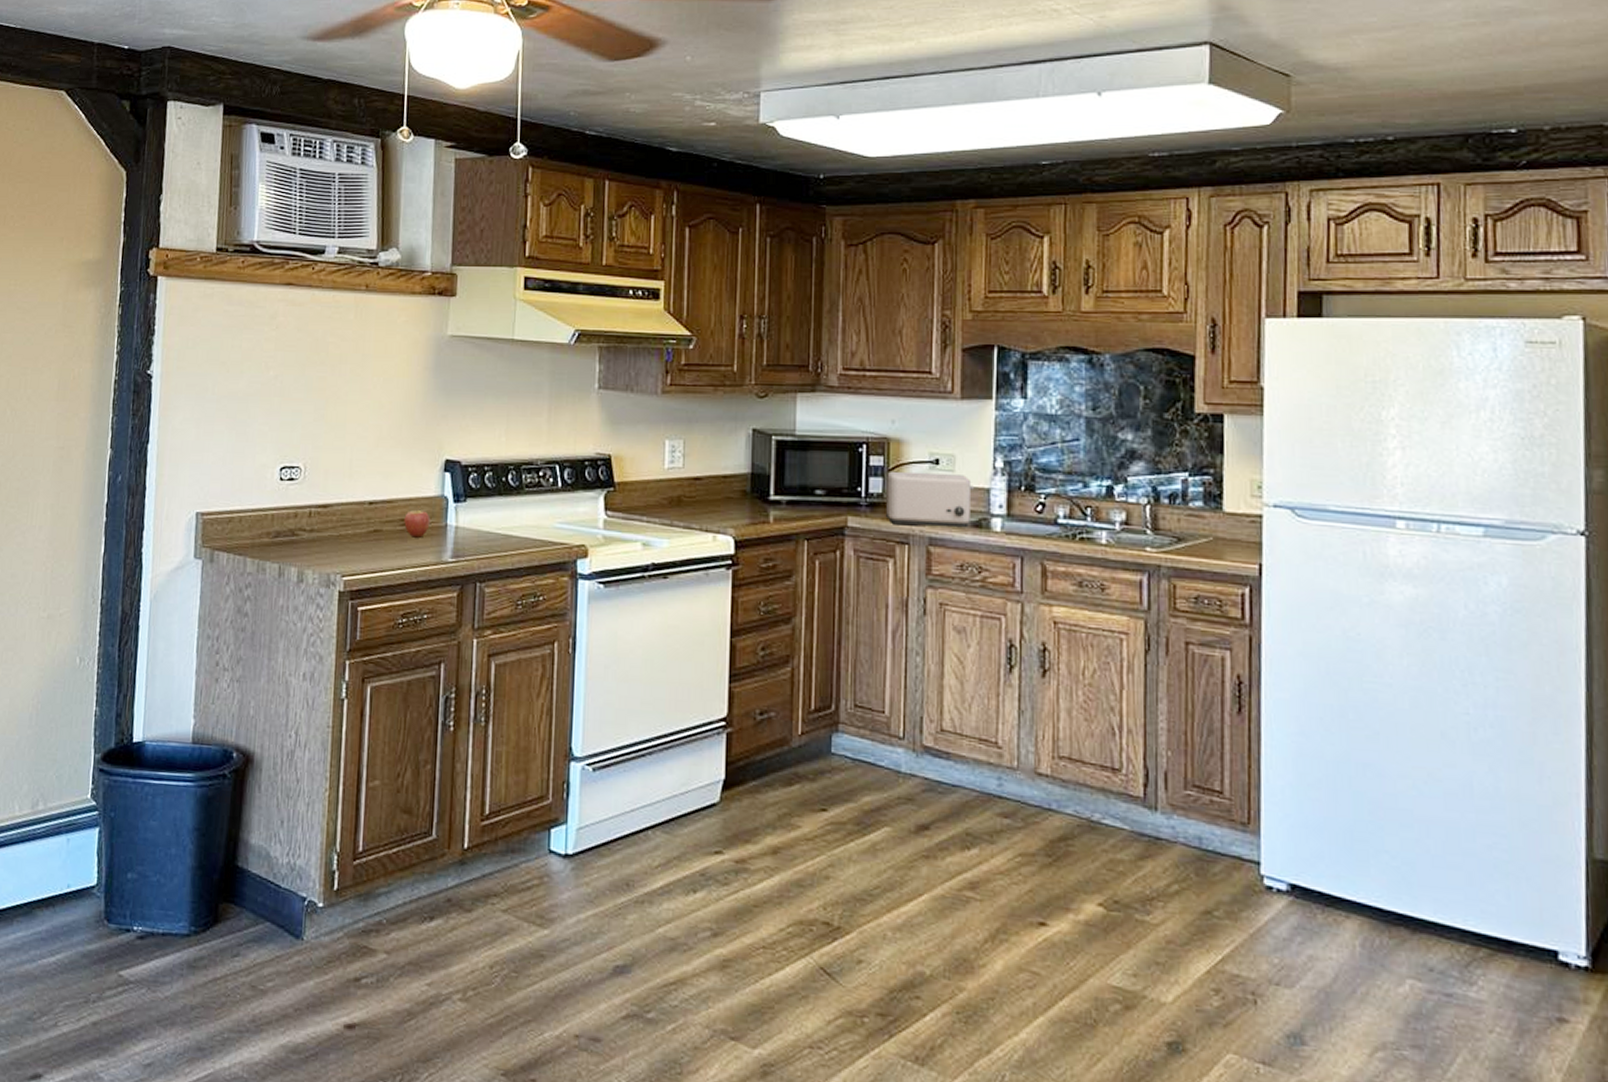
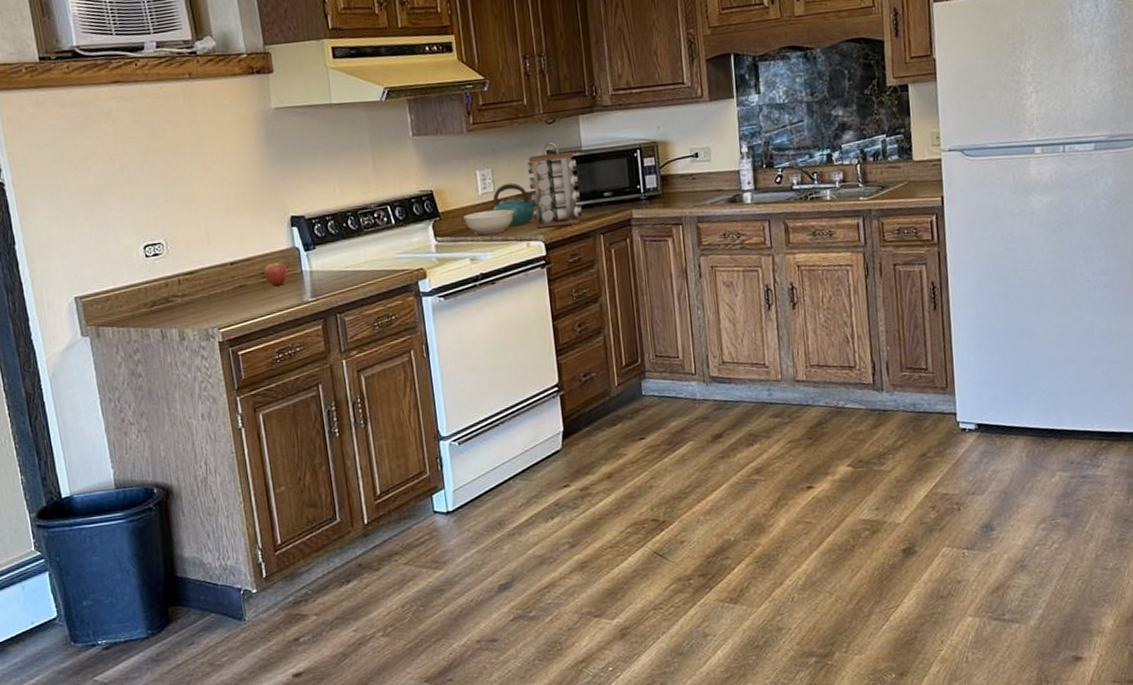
bowl: none [642,488,704,518] -> present [463,209,515,236]
kettle: none [678,460,730,514] -> present [492,182,536,227]
spice rack: none [725,420,786,524] -> present [527,143,582,229]
toaster: present [885,471,975,528] -> none [658,163,728,211]

